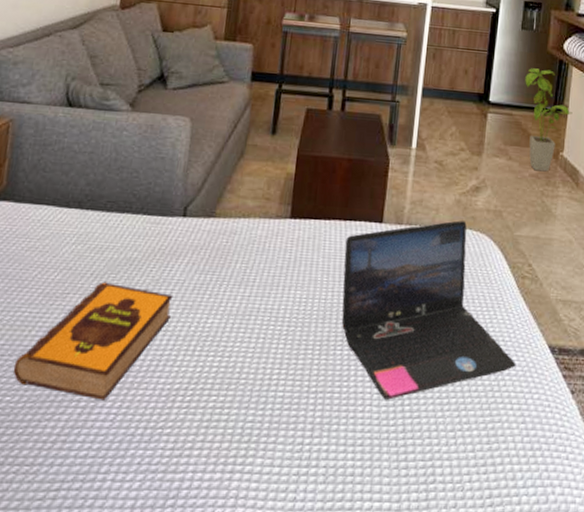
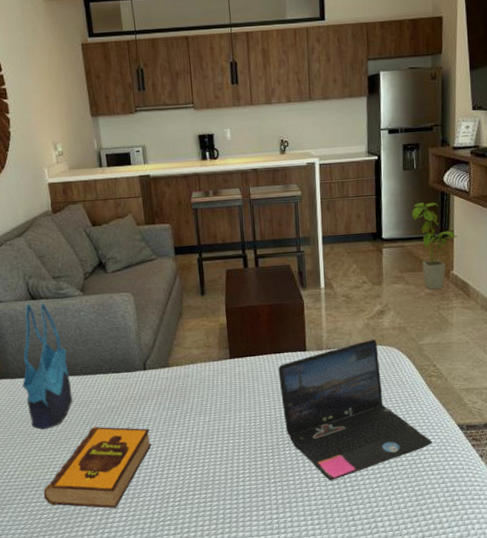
tote bag: none [24,110,94,276] -> present [22,302,73,430]

